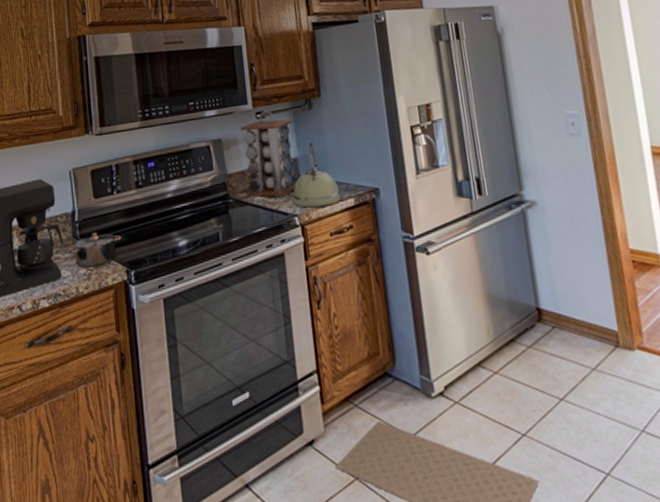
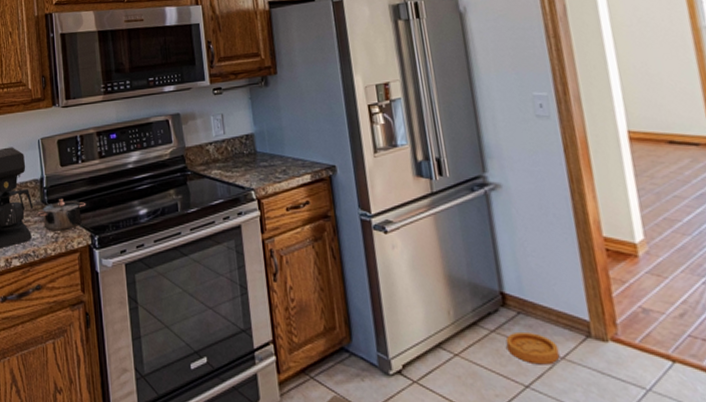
spice rack: present [240,111,297,197] -> none [198,87,253,171]
kettle: present [291,143,343,208] -> none [248,119,299,183]
pet bowl: none [541,345,592,377] -> present [505,331,560,365]

